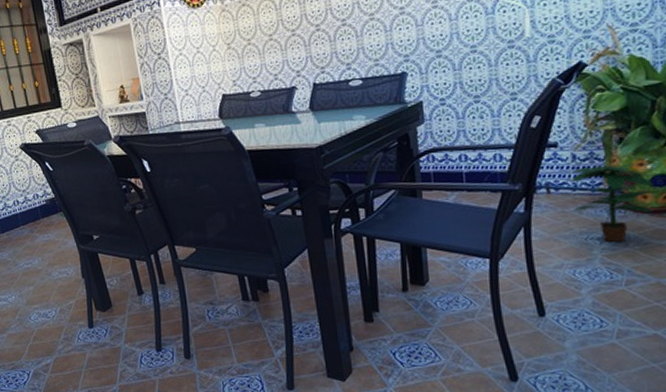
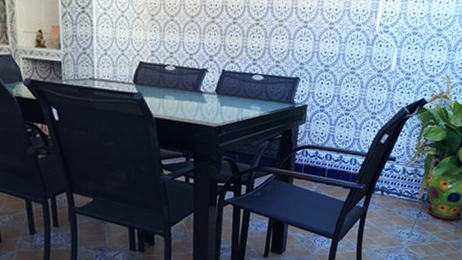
potted plant: present [571,162,655,243] -> none [395,180,454,239]

